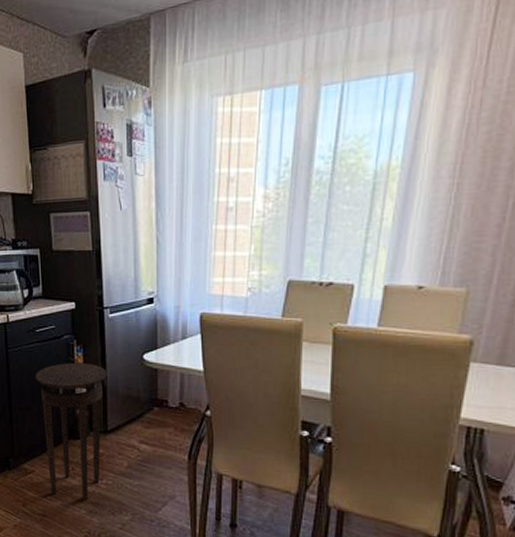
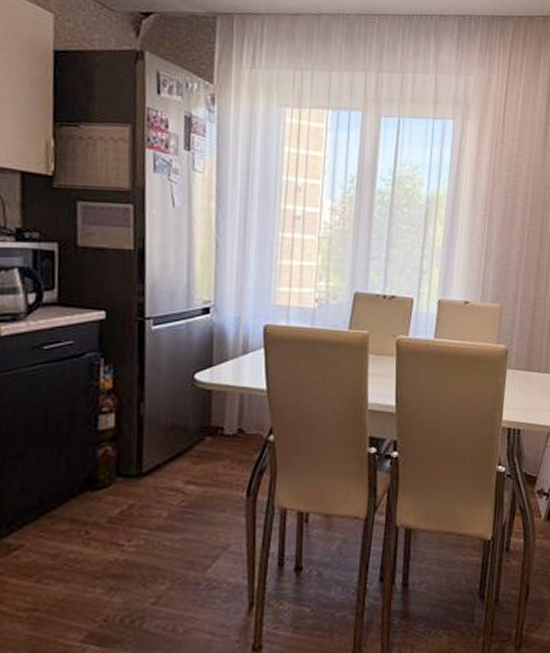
stool: present [35,362,107,500] -> none [36,387,146,576]

